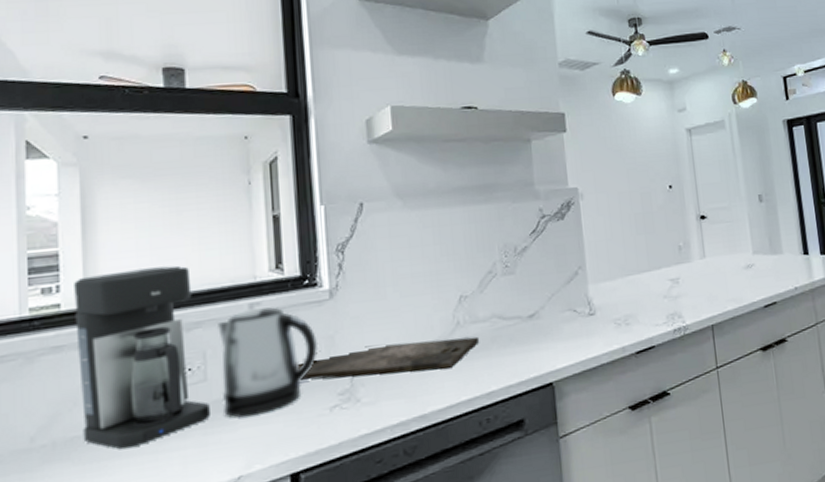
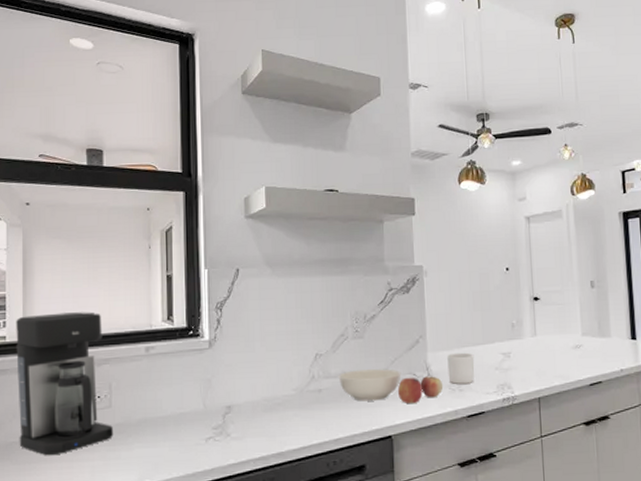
kettle: present [216,306,319,418] -> none [120,351,199,439]
cutting board: present [296,336,480,381] -> none [181,390,331,416]
bowl: none [487,306,560,347] -> present [338,369,401,402]
fruit: none [557,313,586,344] -> present [398,377,423,403]
apple: none [581,308,608,336] -> present [420,373,444,398]
mug: none [610,281,642,318] -> present [447,352,475,384]

